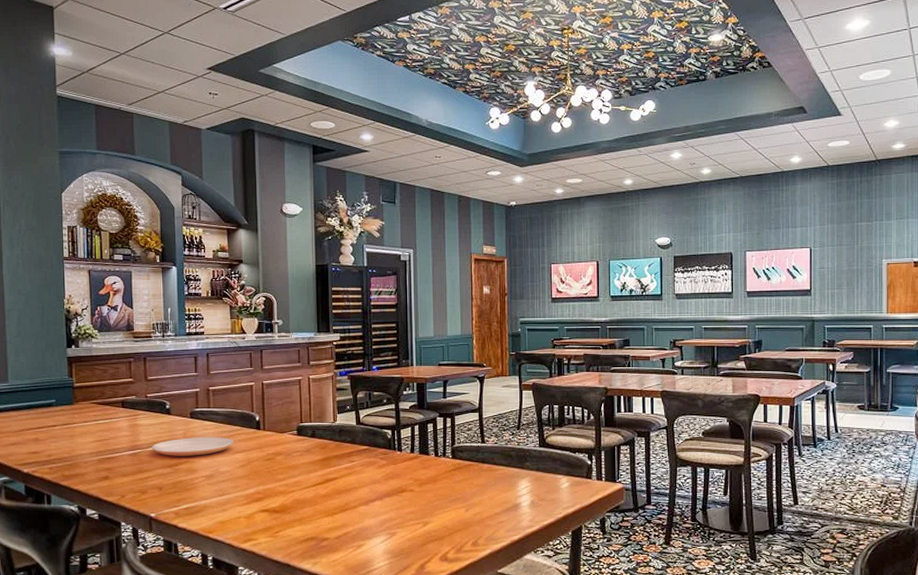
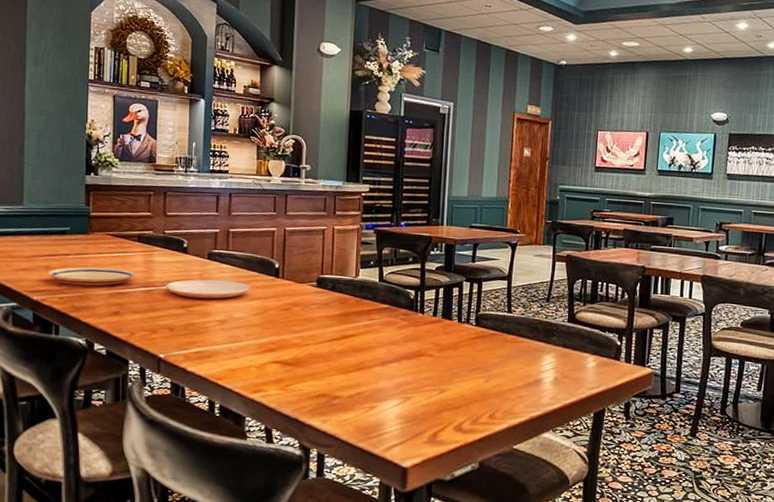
plate: none [37,435,122,455] -> present [48,266,136,286]

